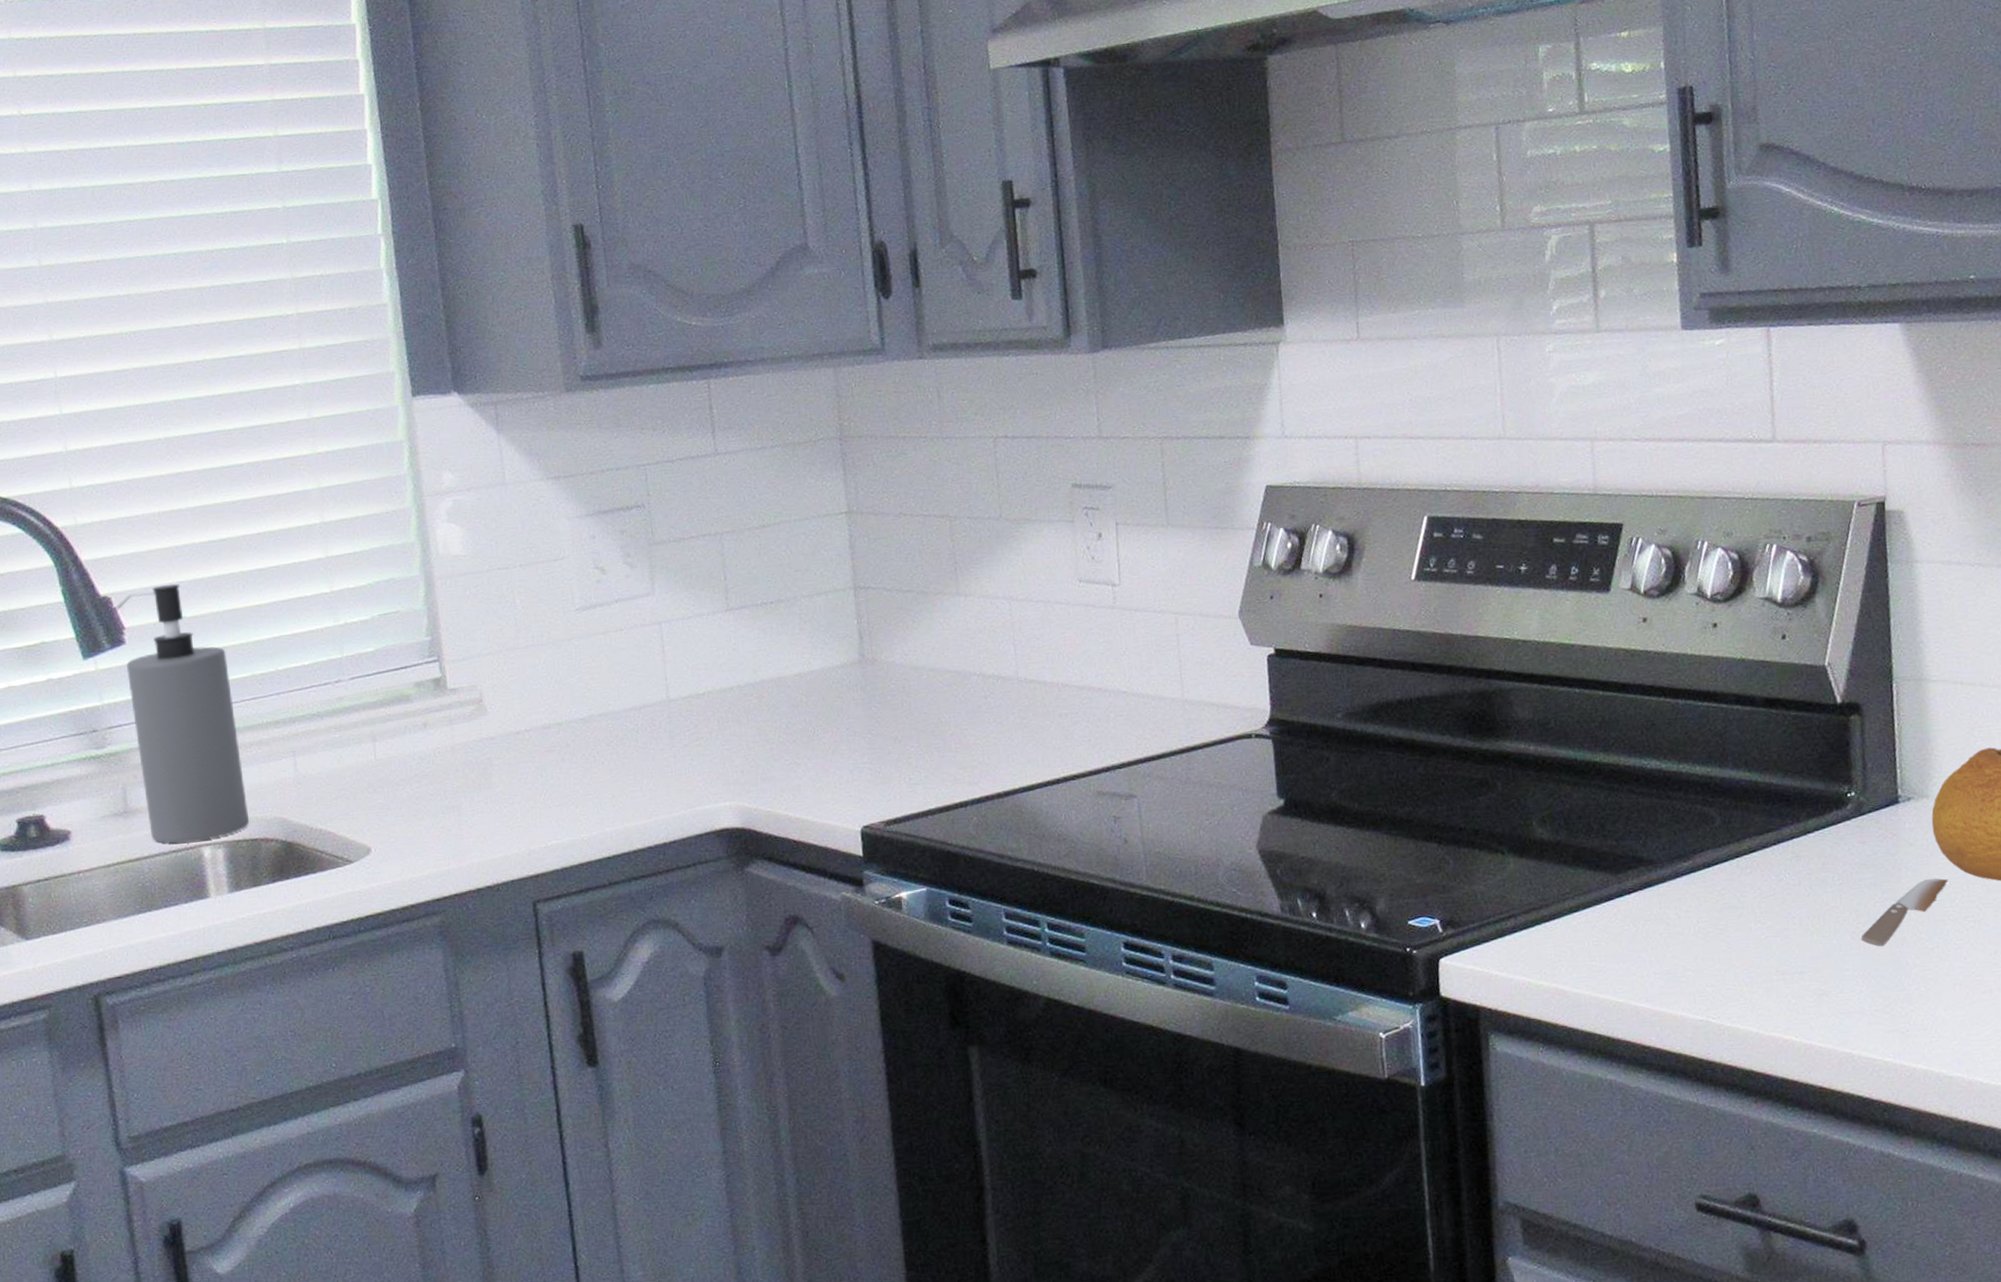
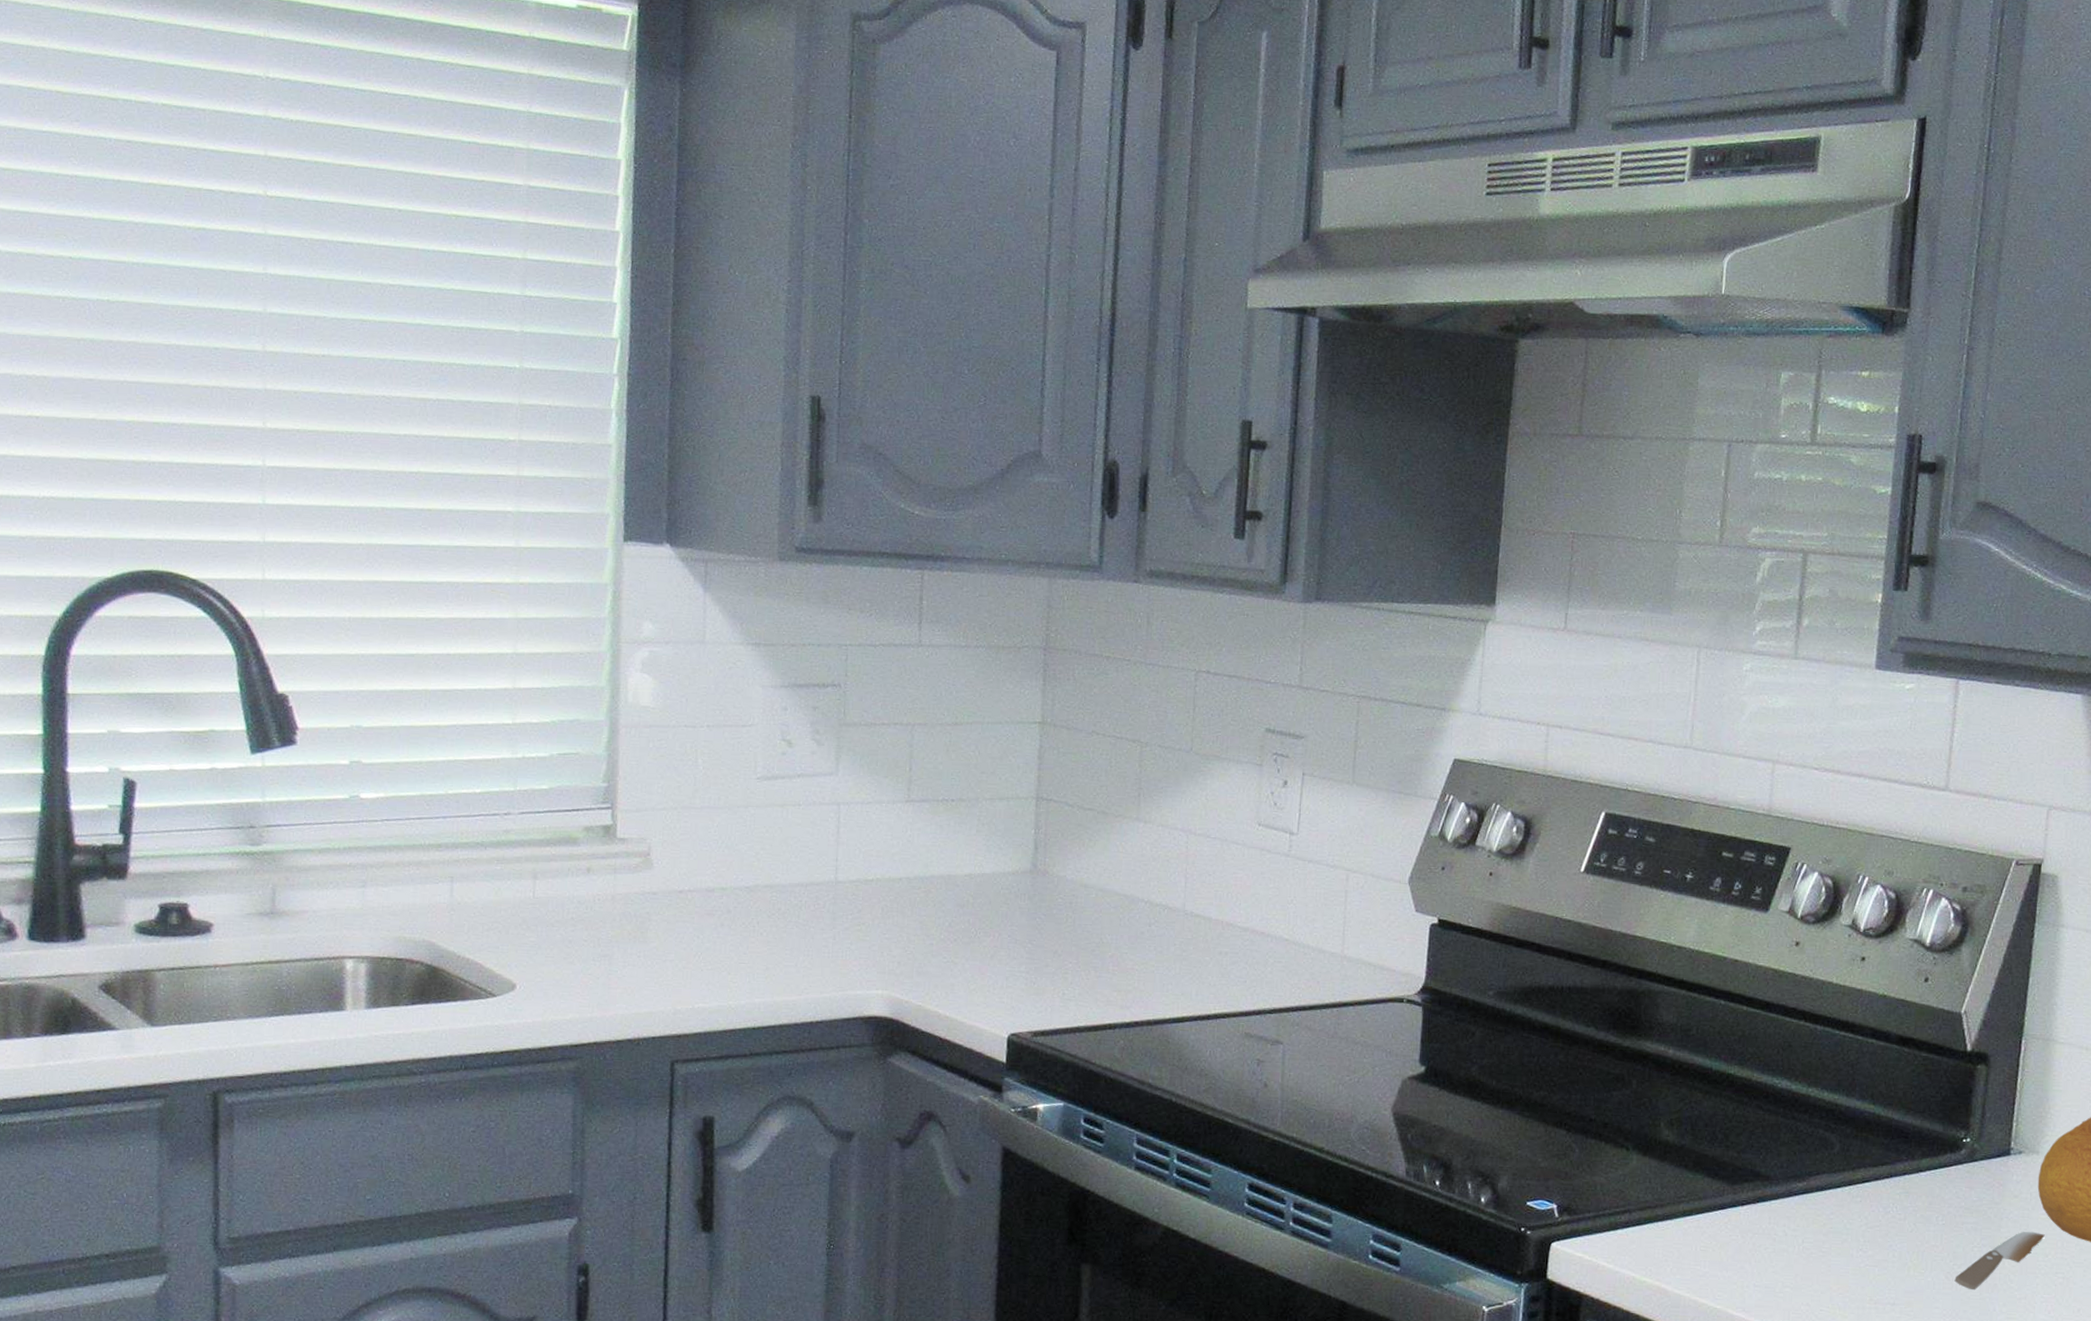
soap dispenser: present [115,584,250,843] -> none [291,691,398,952]

